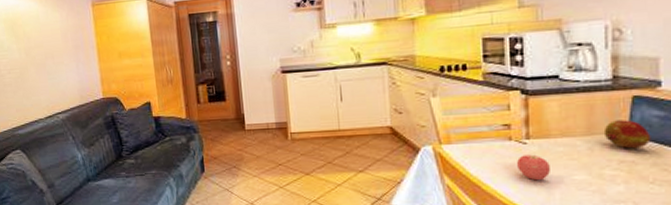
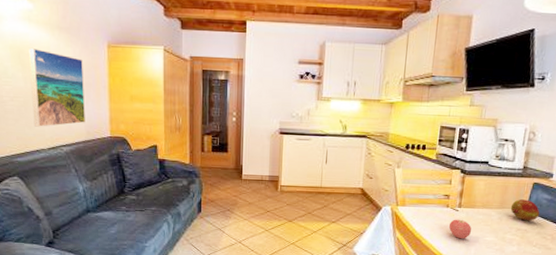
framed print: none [20,18,78,97] -> present [29,48,85,127]

